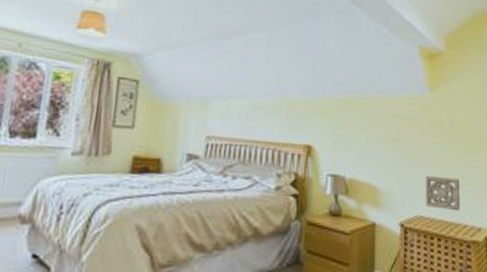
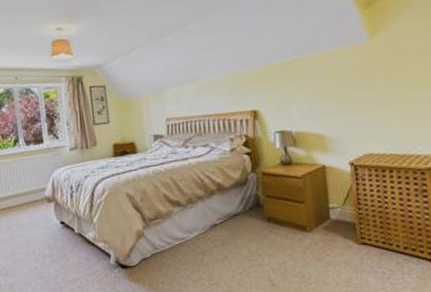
wall ornament: present [425,175,461,211] -> none [371,114,412,145]

